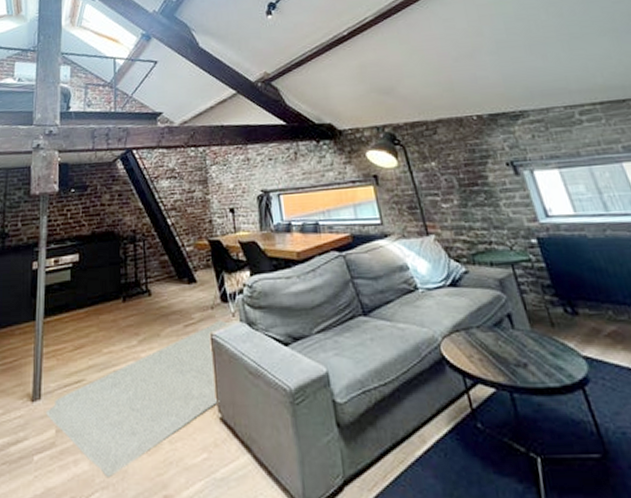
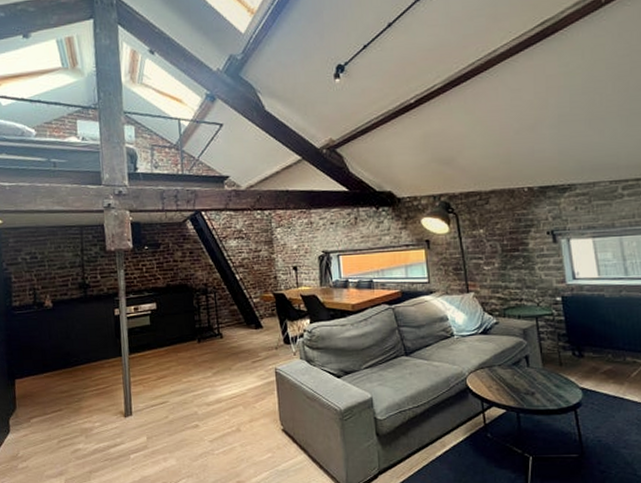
rug: present [45,320,230,477] -> none [136,357,291,469]

